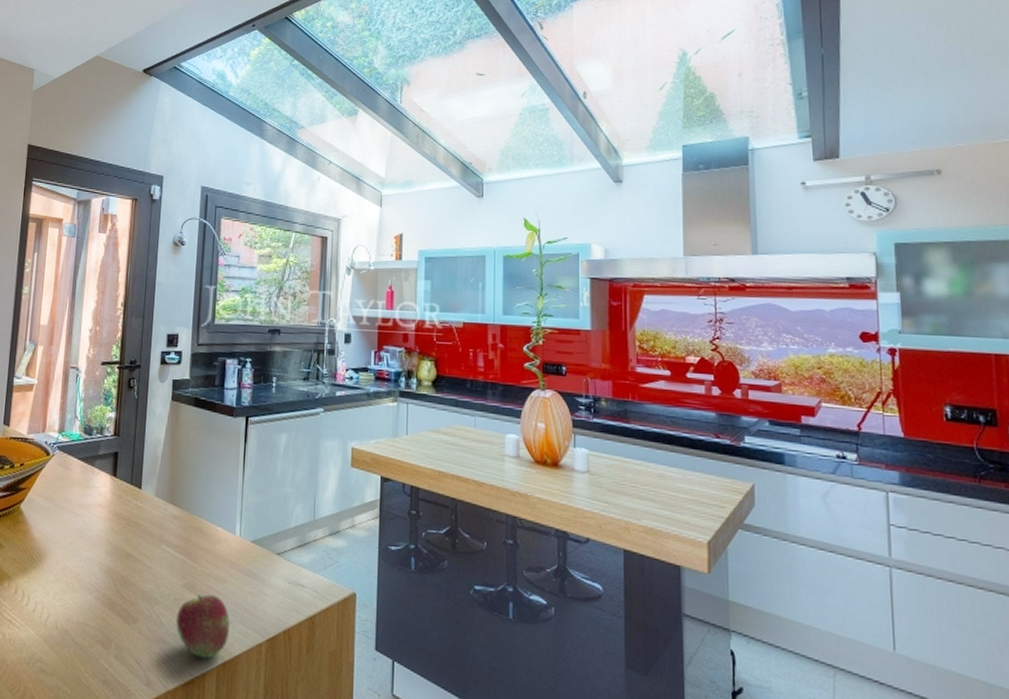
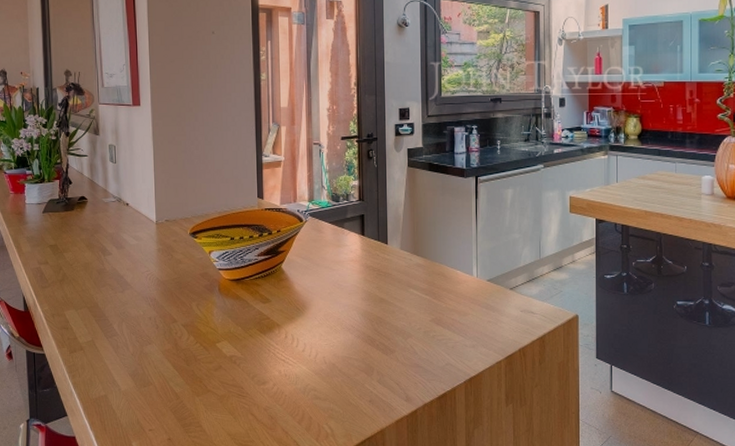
fruit: present [176,594,231,659] -> none [427,325,474,376]

